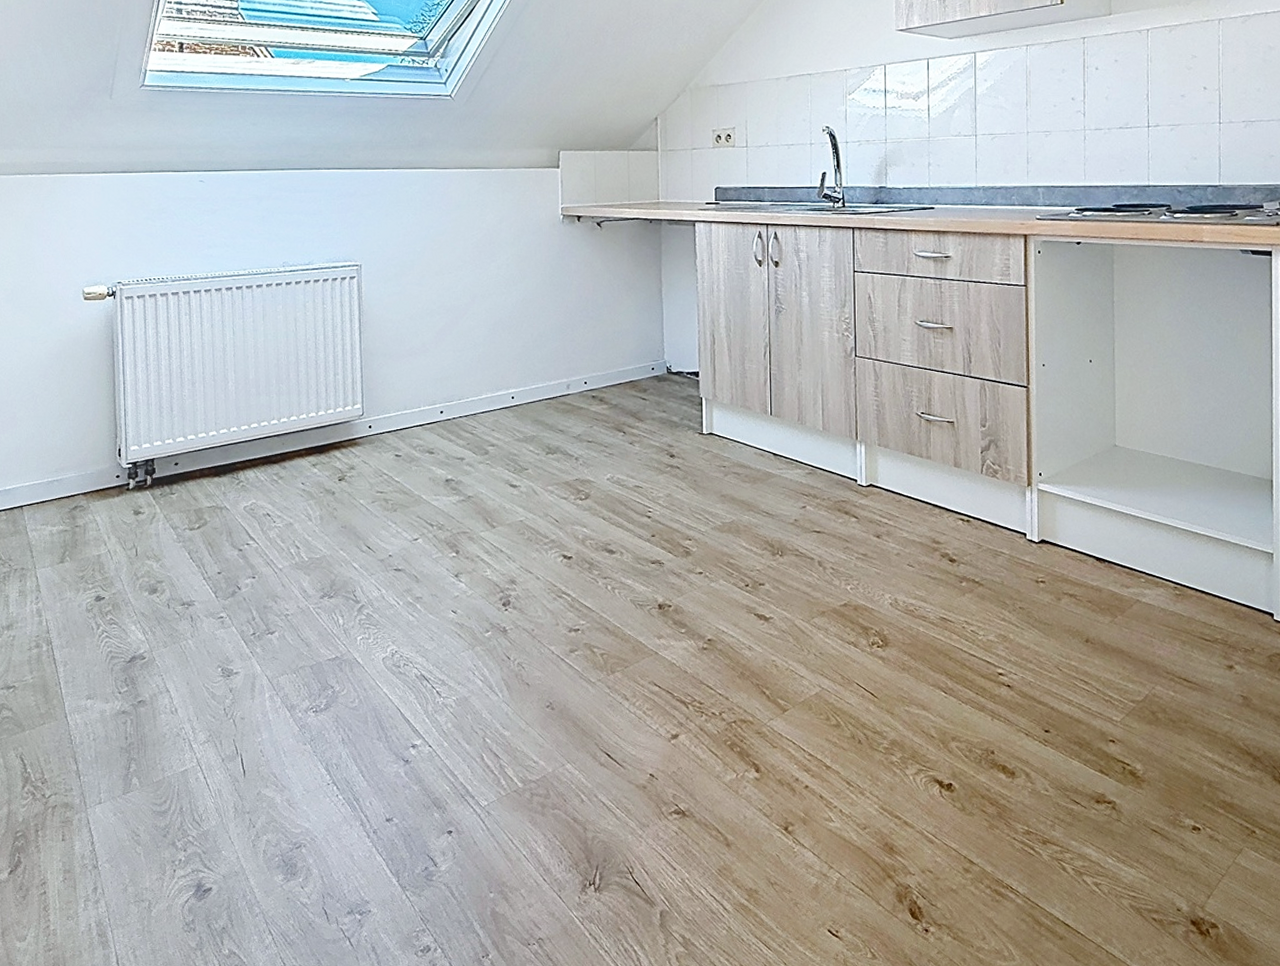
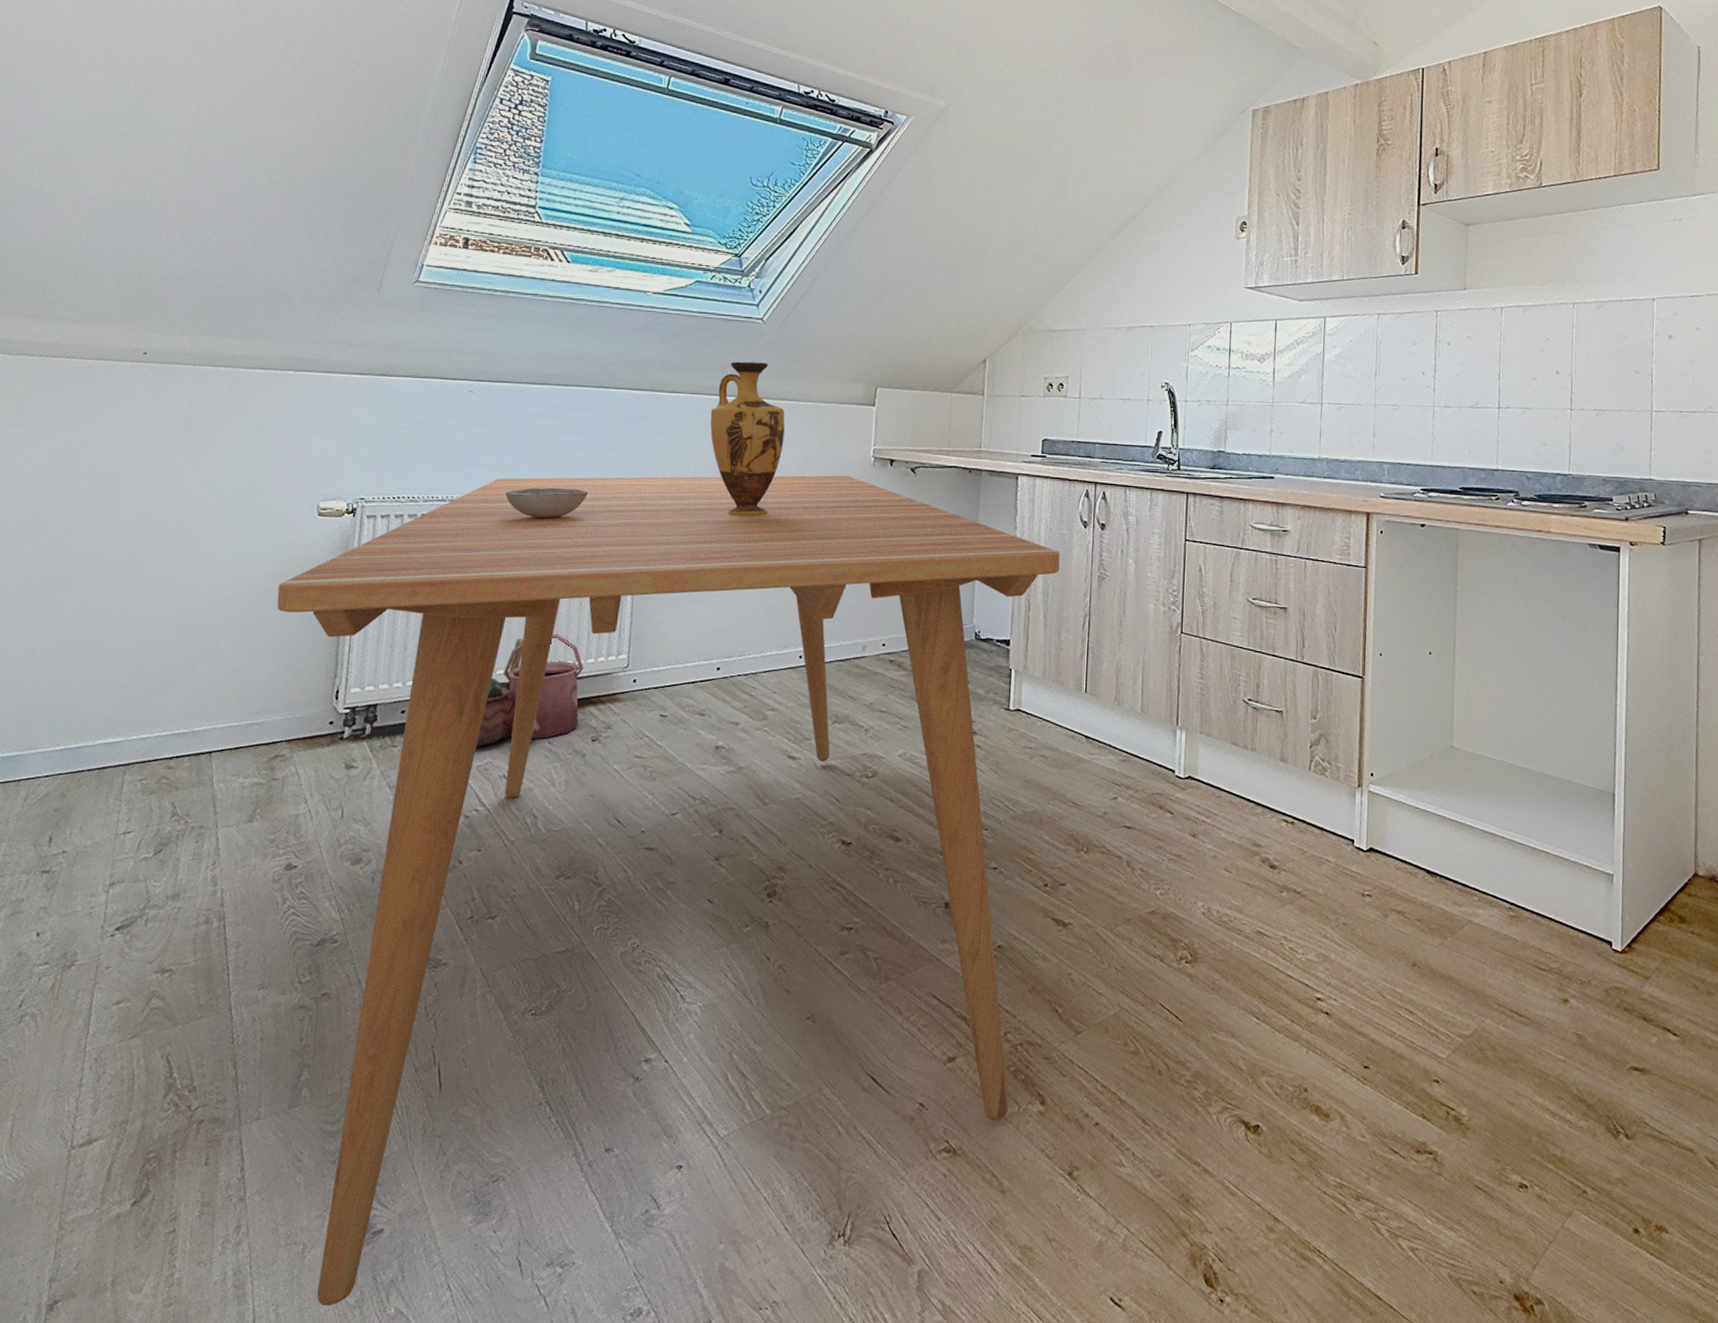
dining table: none [59,234,739,948] -> present [277,475,1060,1305]
bowl: none [240,261,313,290] -> present [505,487,589,519]
watering can: none [241,389,326,490] -> present [476,633,584,747]
vase: none [412,135,480,276] -> present [710,361,785,516]

